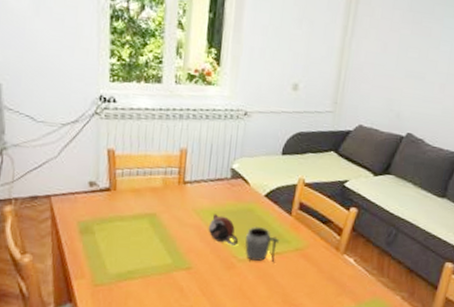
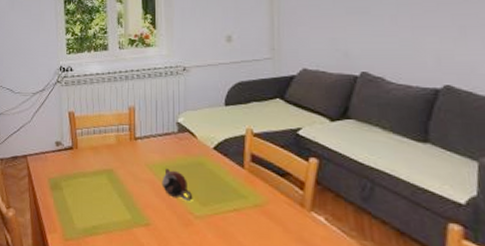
mug: present [244,227,280,263] -> none [199,181,236,221]

